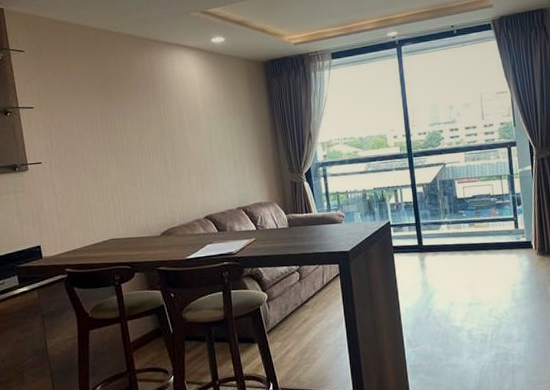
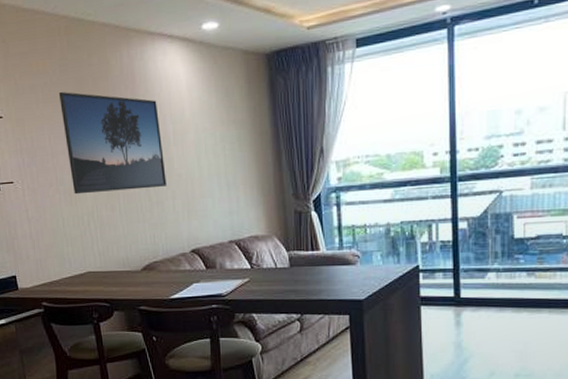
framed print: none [86,87,183,172] -> present [58,91,167,195]

